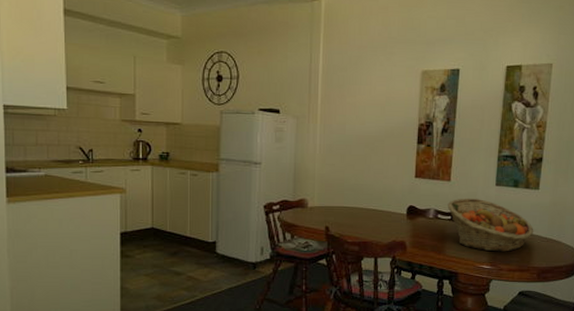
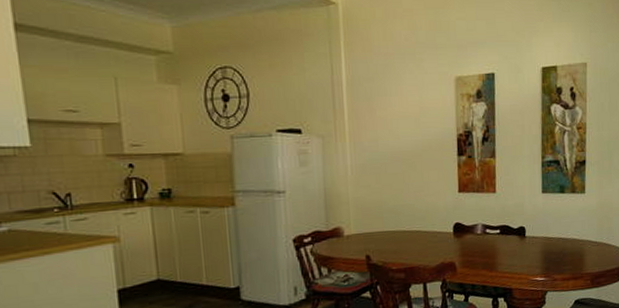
fruit basket: present [447,198,534,252] -> none [495,208,584,263]

